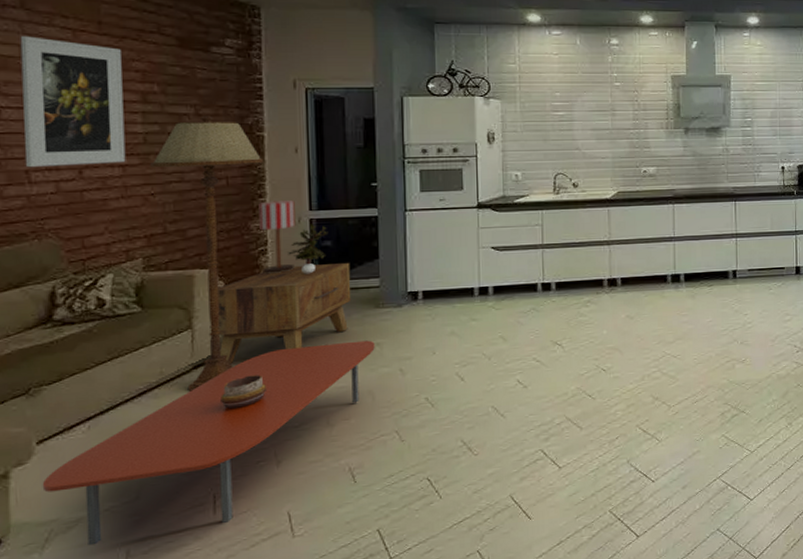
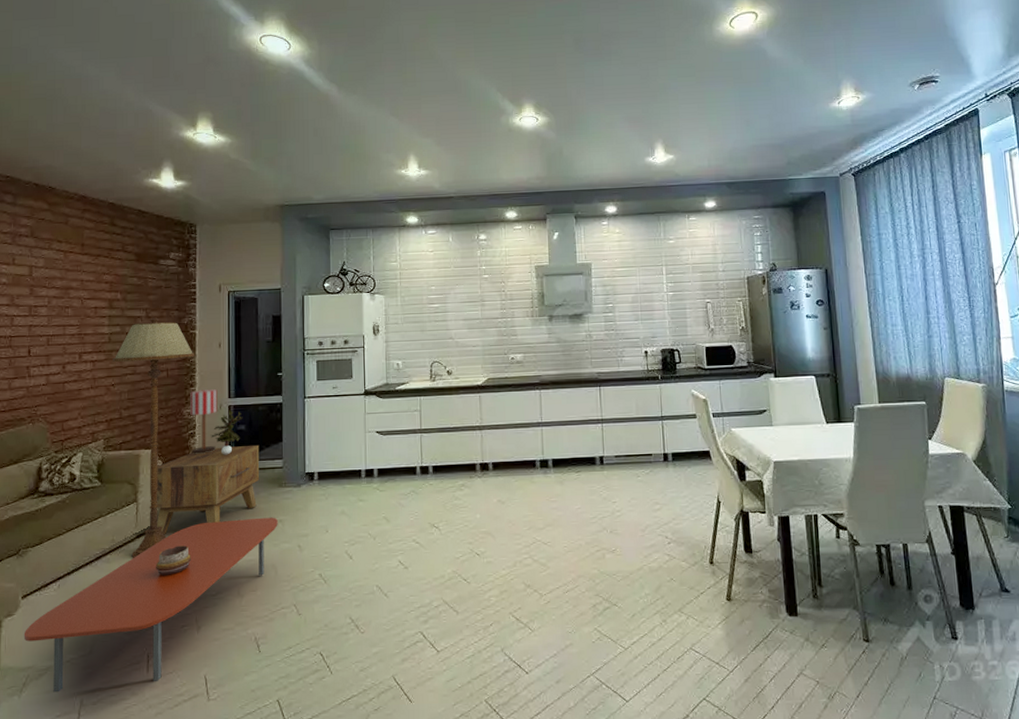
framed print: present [20,36,126,168] -> none [27,258,96,364]

